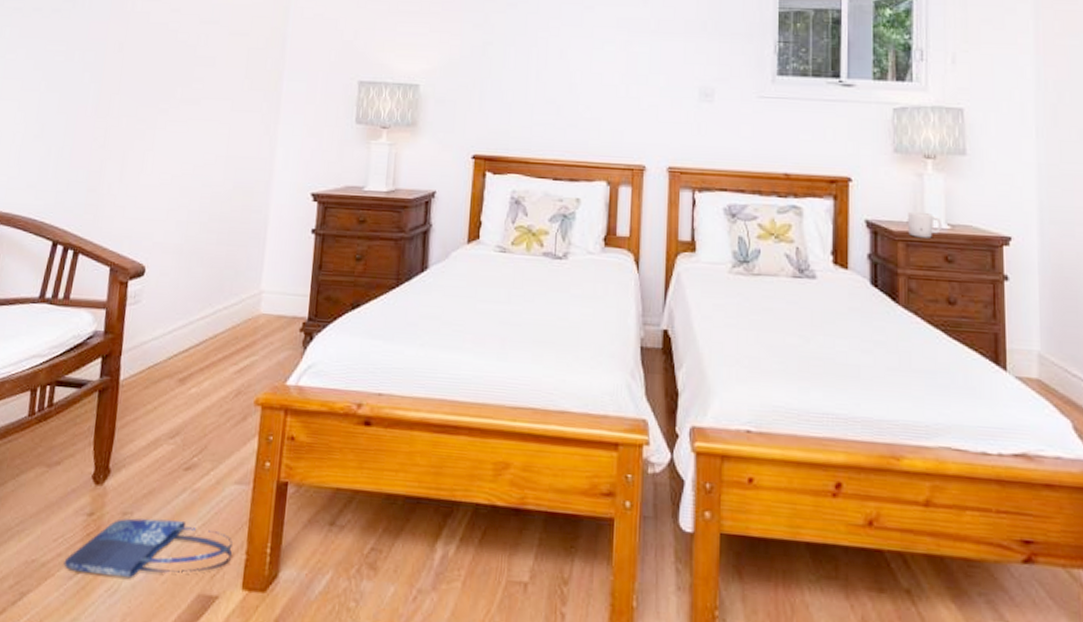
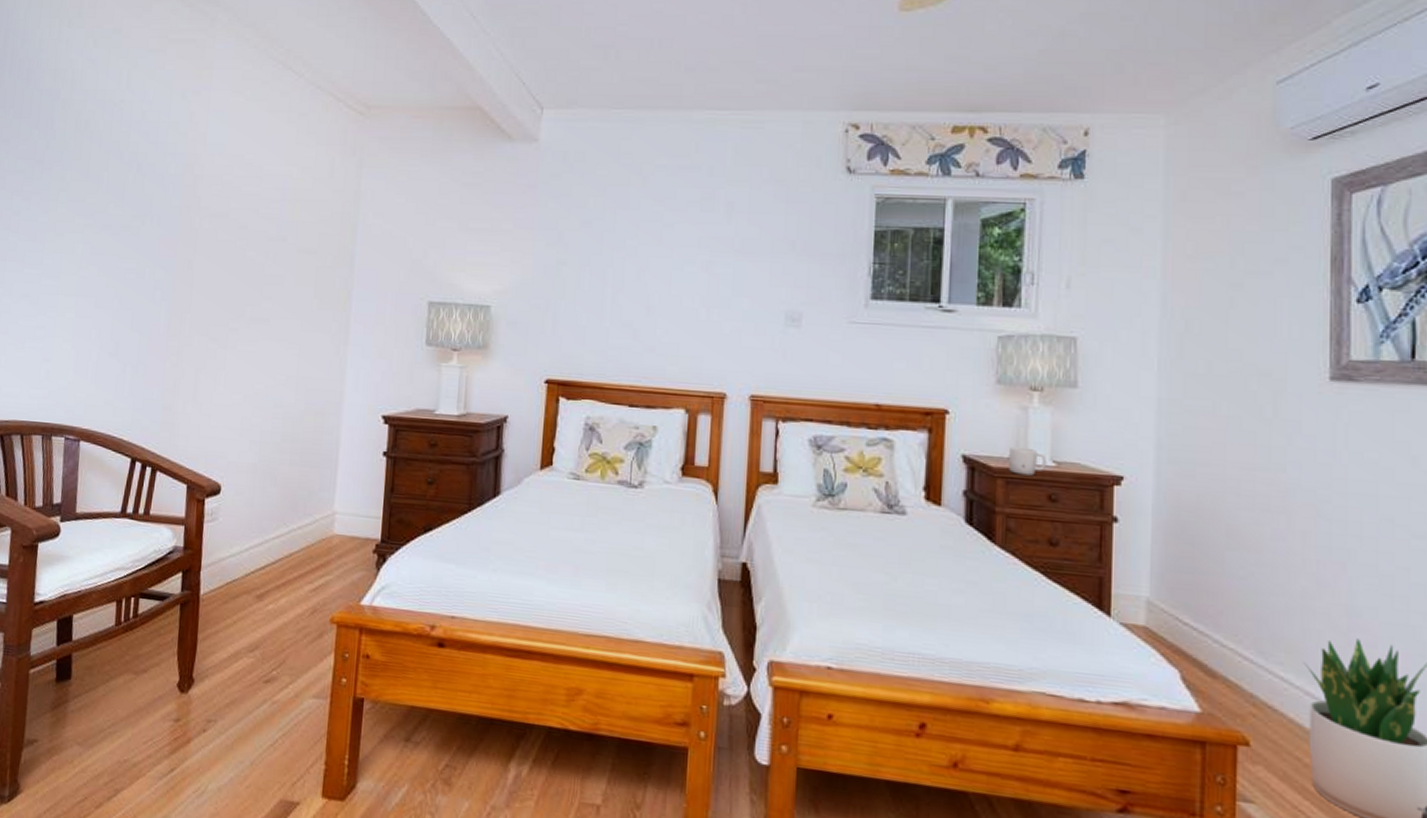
shopping bag: present [64,518,233,579] -> none [154,726,312,782]

